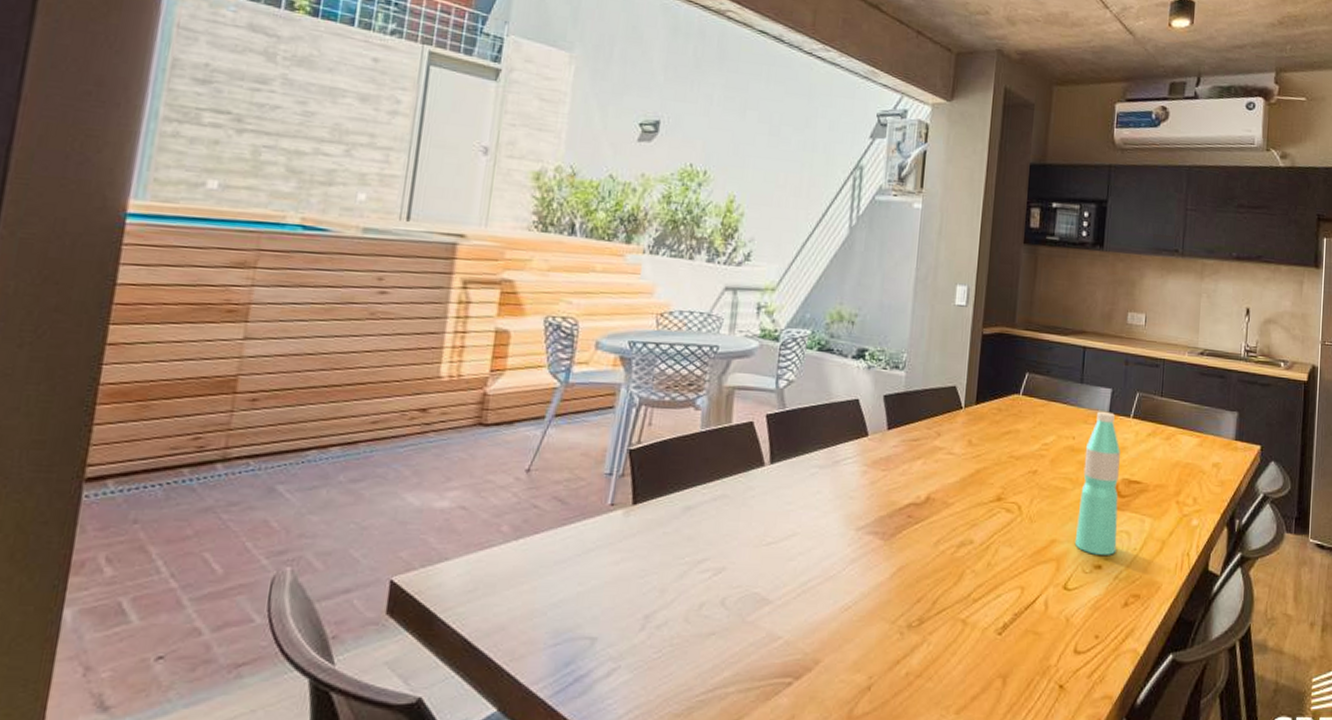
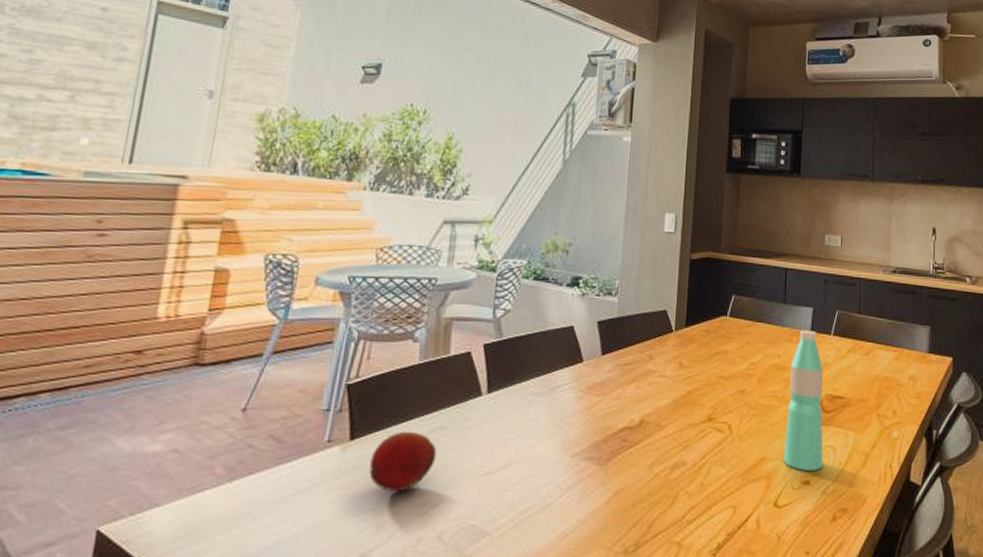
fruit: none [652,498,720,558] -> present [369,431,437,493]

